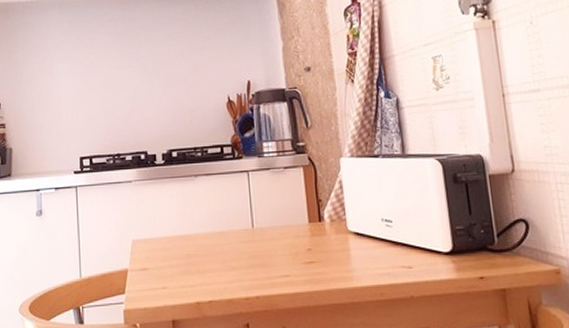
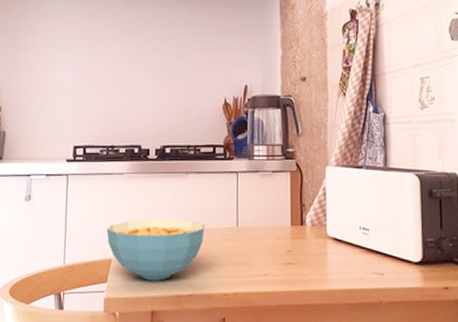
cereal bowl: none [119,224,220,289] -> present [106,219,205,281]

